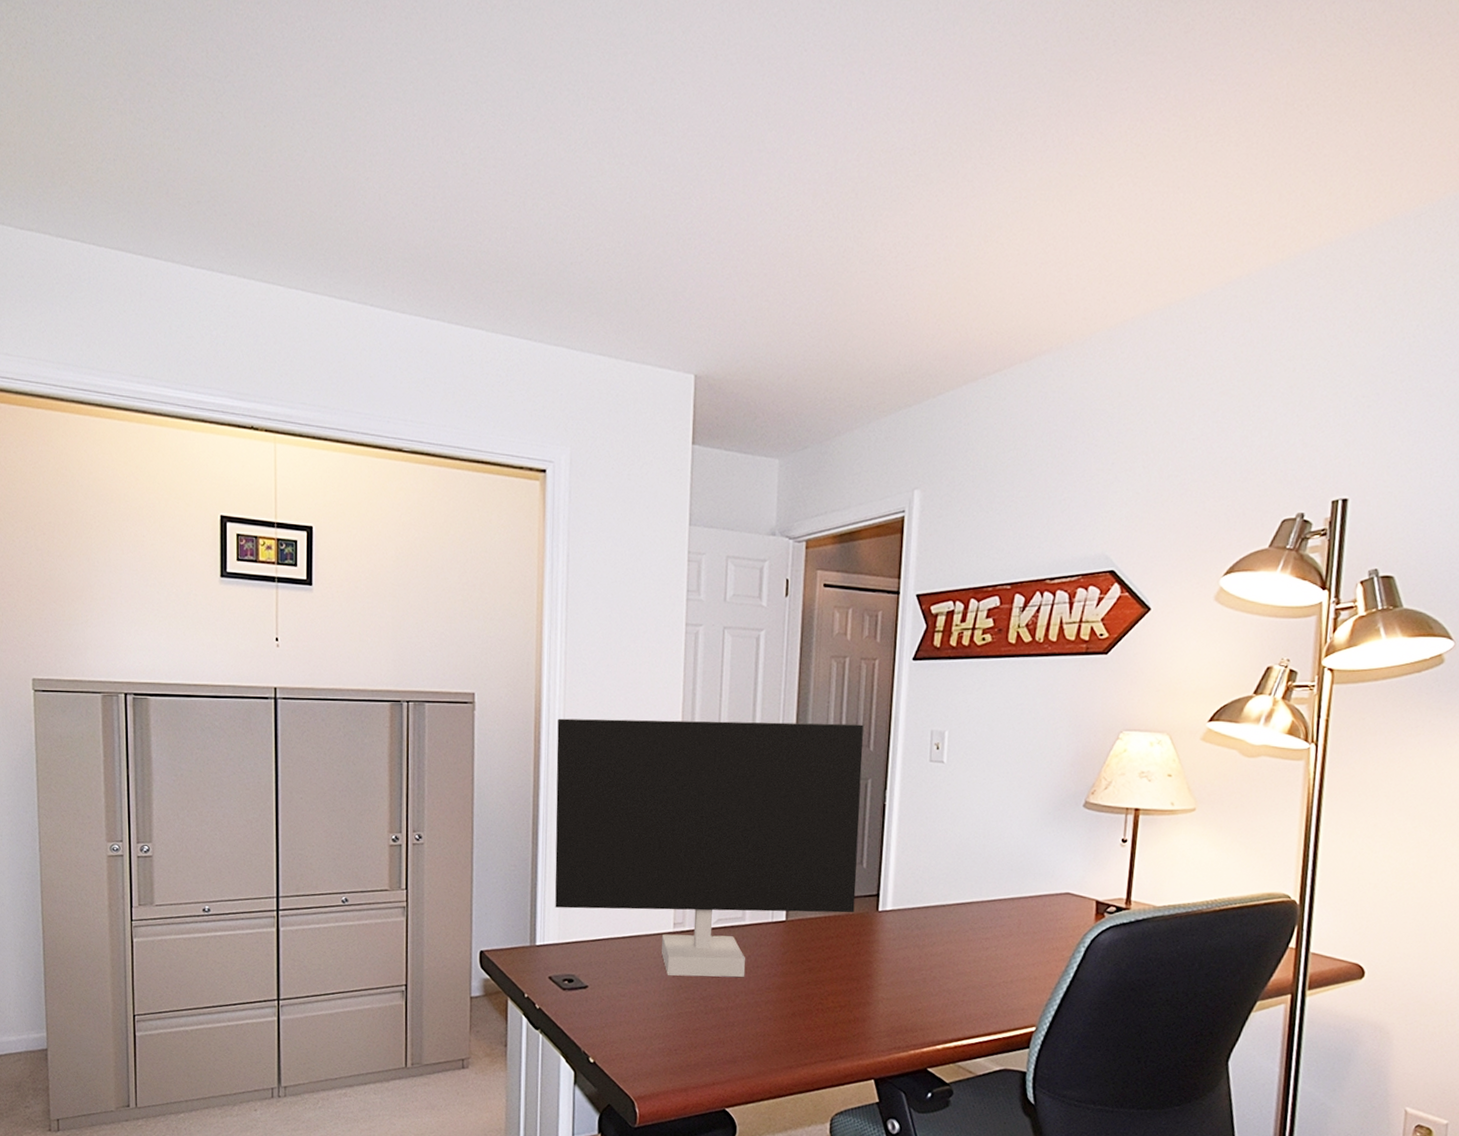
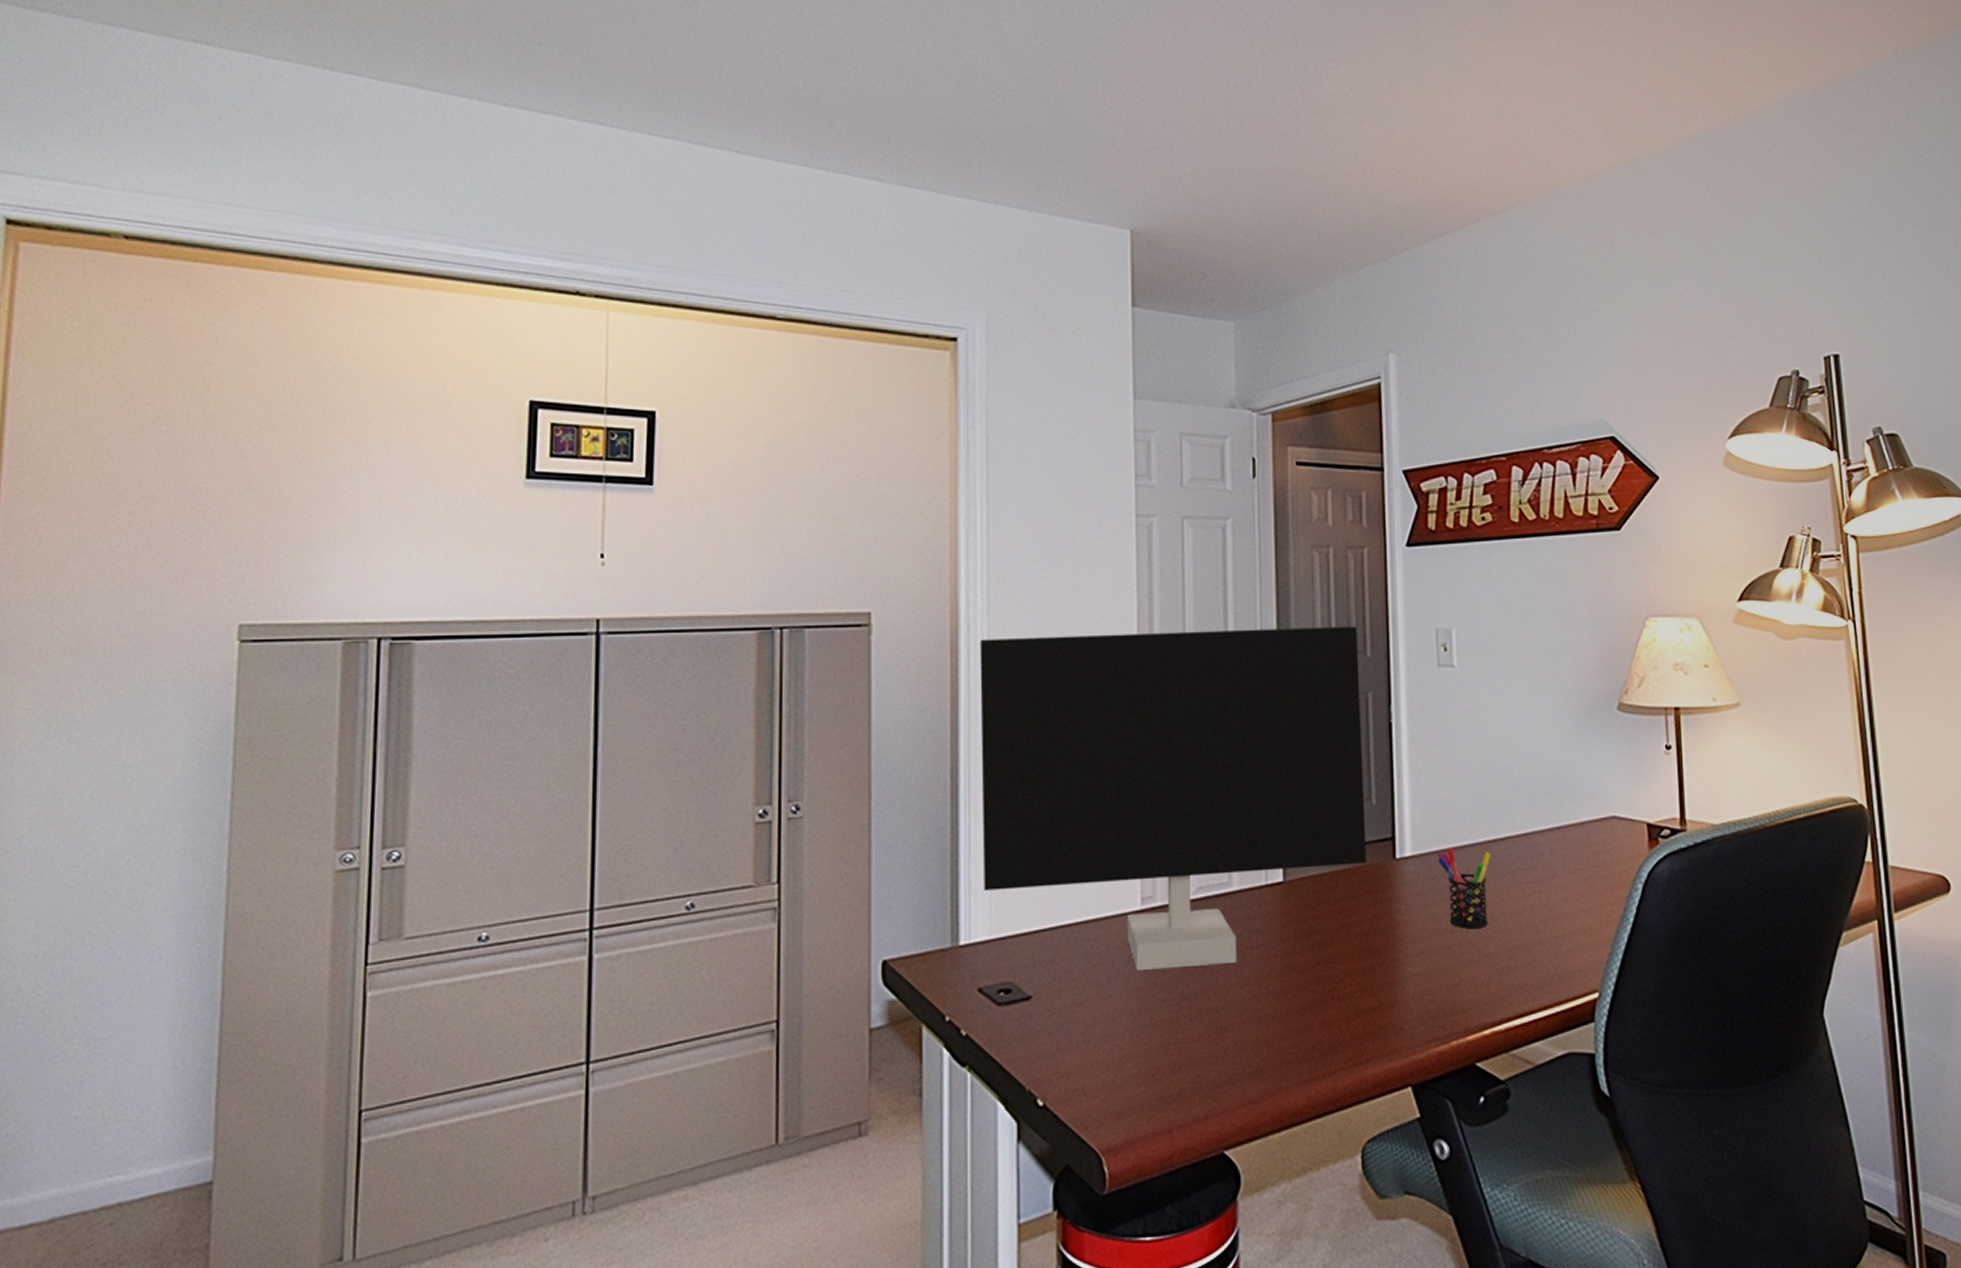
pen holder: none [913,906,958,970] -> present [1438,848,1491,930]

